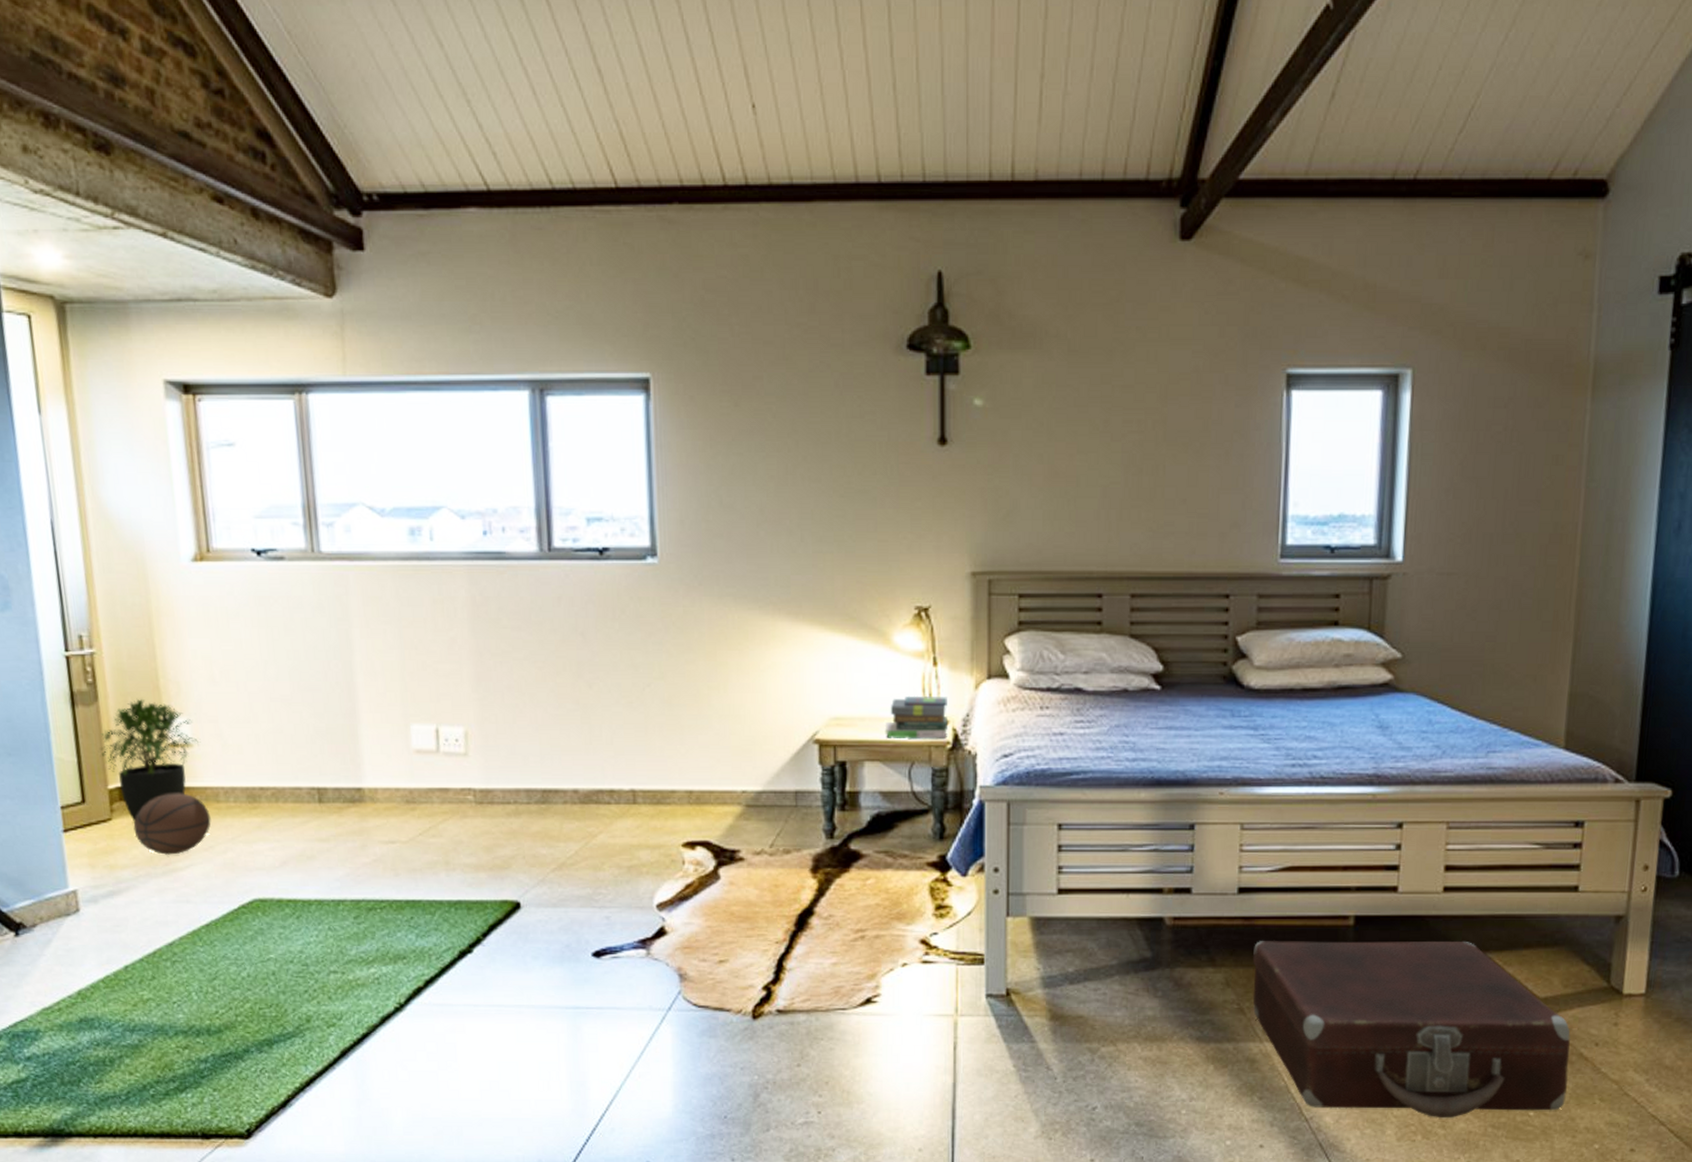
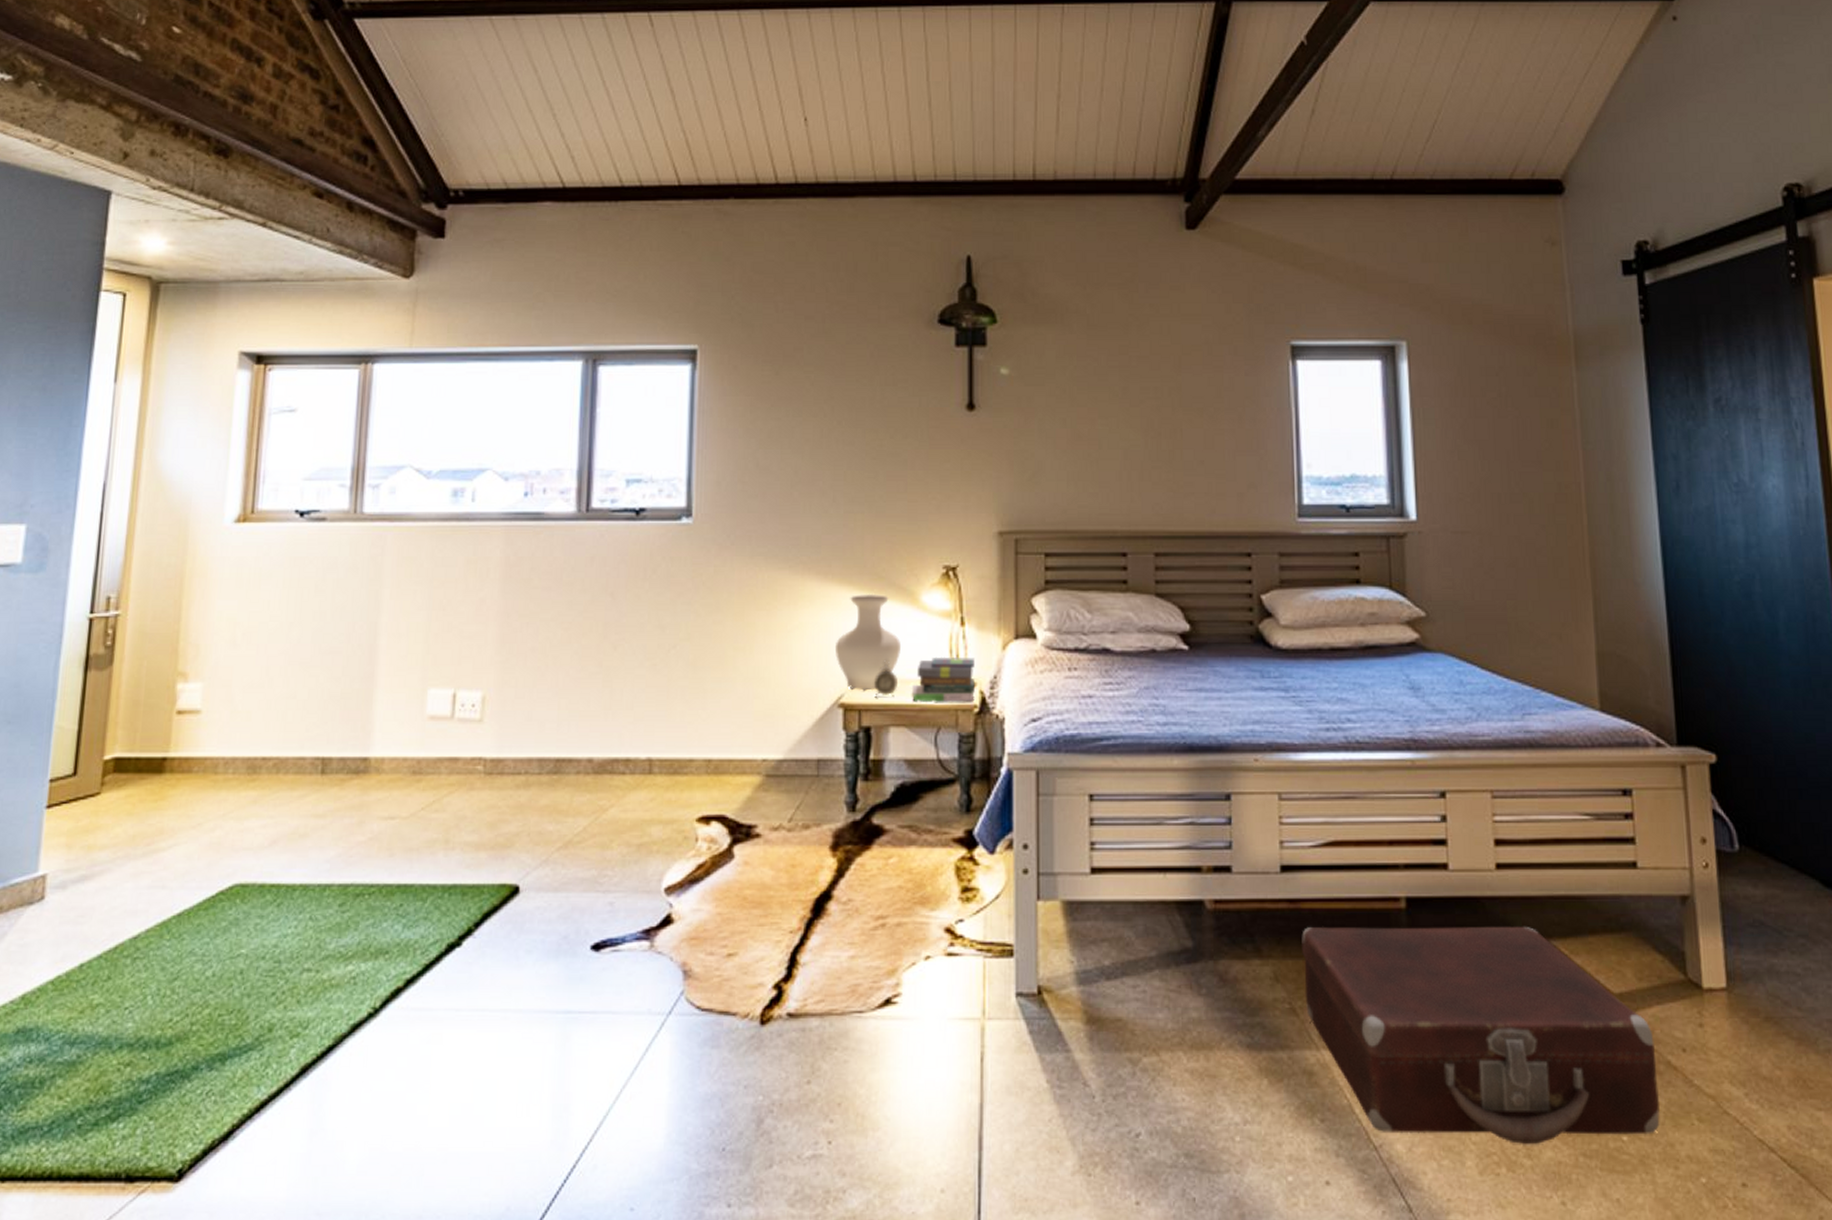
potted plant: present [100,698,201,822] -> none [104,662,210,796]
basketball: present [133,793,211,855] -> none [121,764,205,833]
vase: none [808,634,874,728] -> present [834,593,901,691]
alarm clock: none [848,698,873,733] -> present [874,659,899,696]

